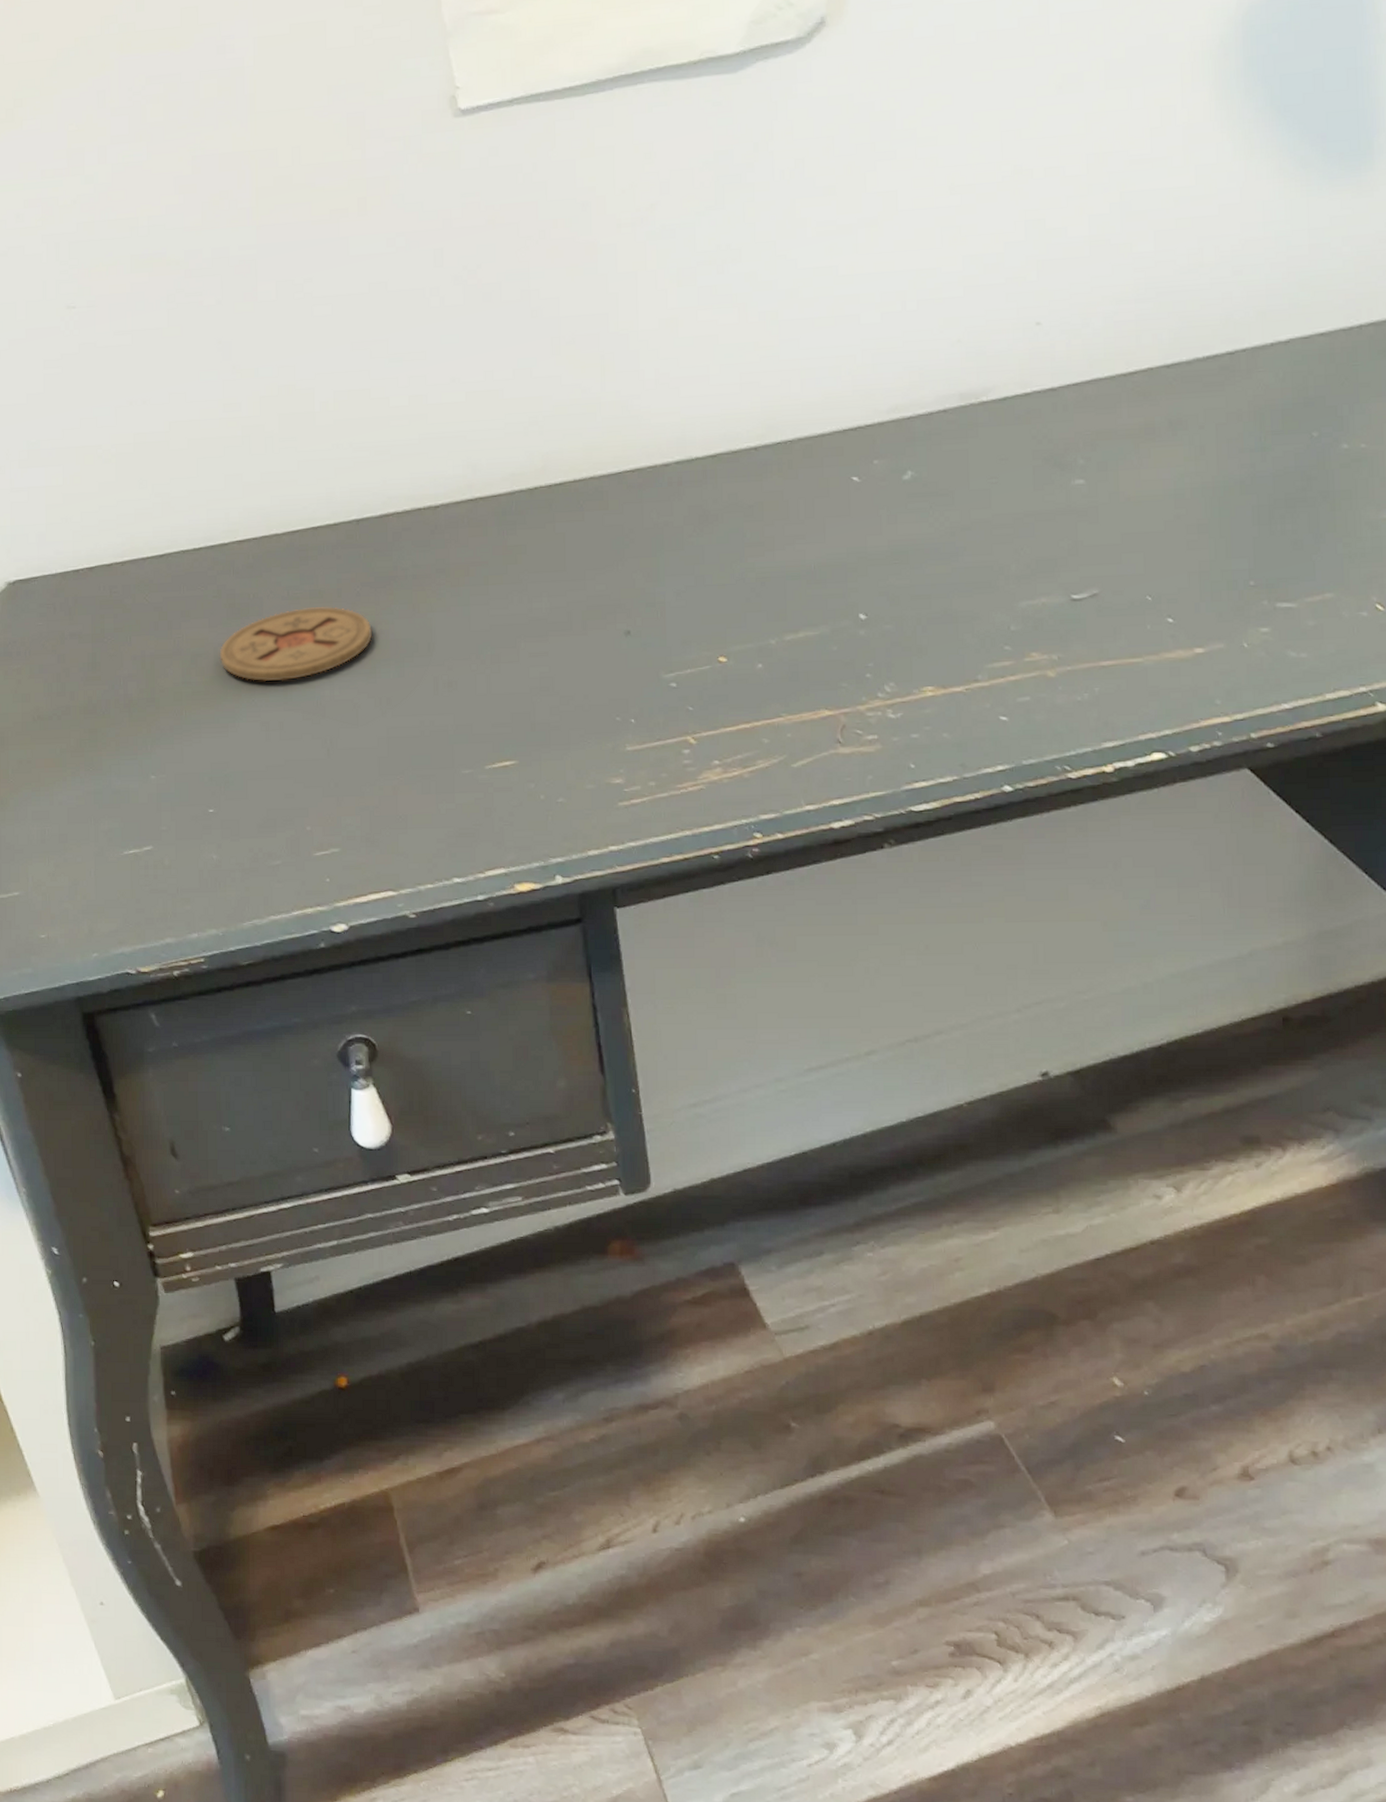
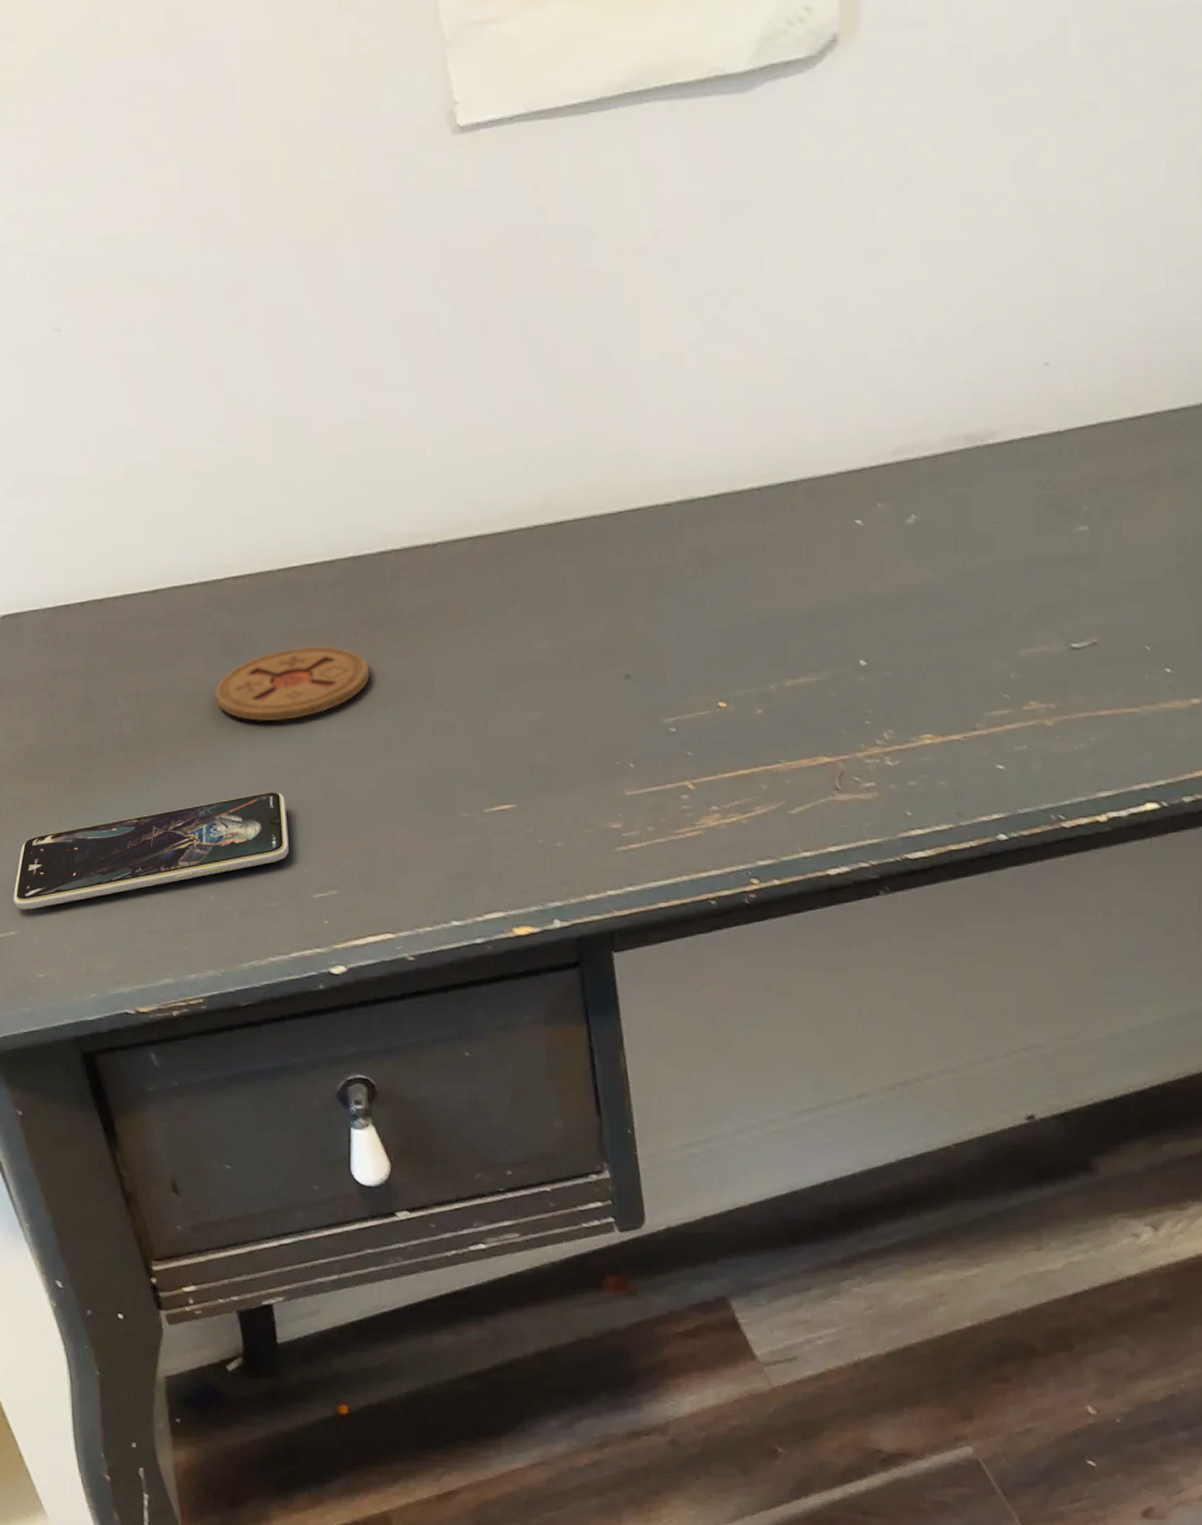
smartphone: none [18,750,291,870] -> present [14,792,289,910]

